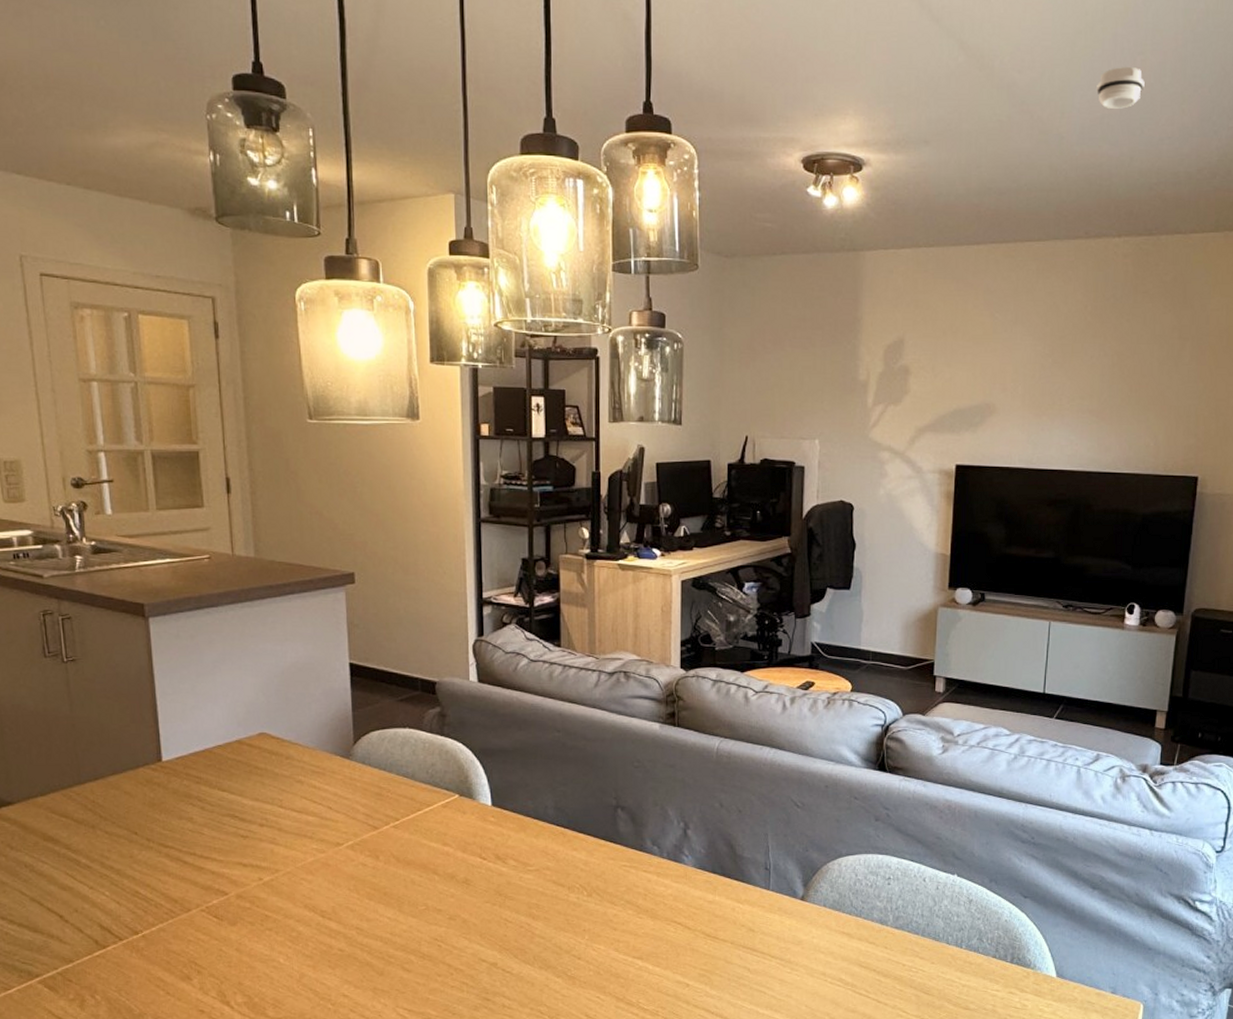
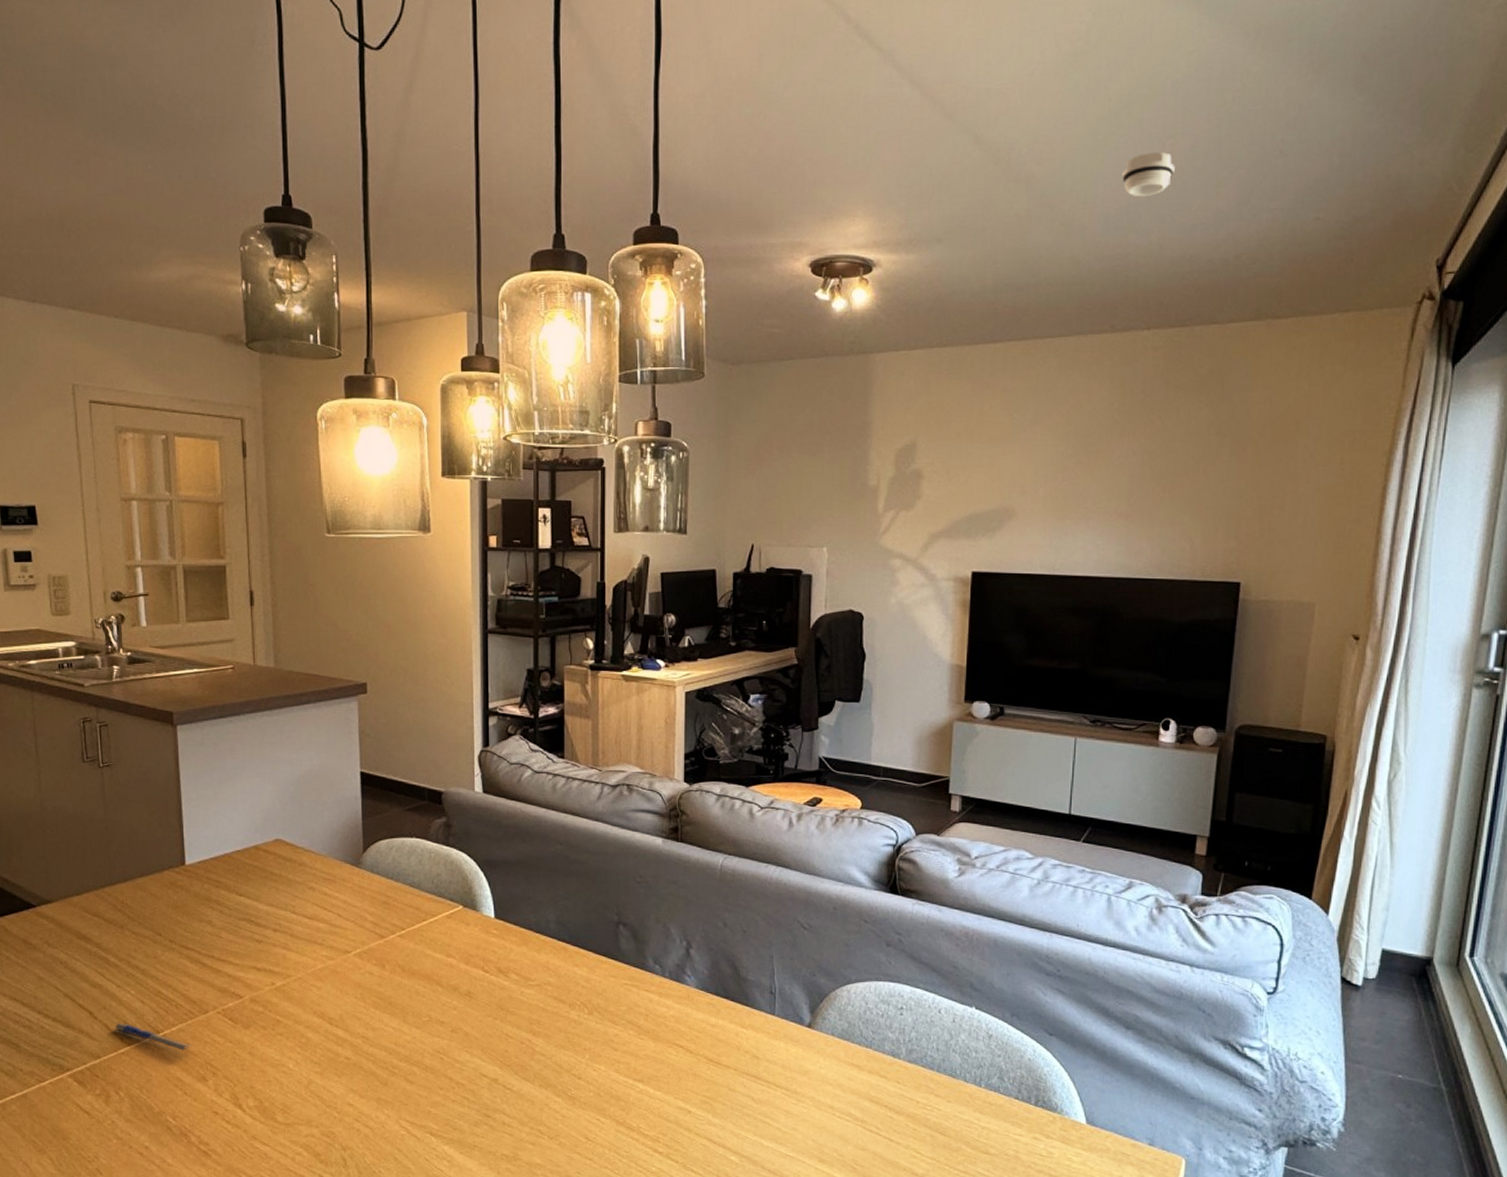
pen: none [85,925,175,953] -> present [112,1023,193,1053]

